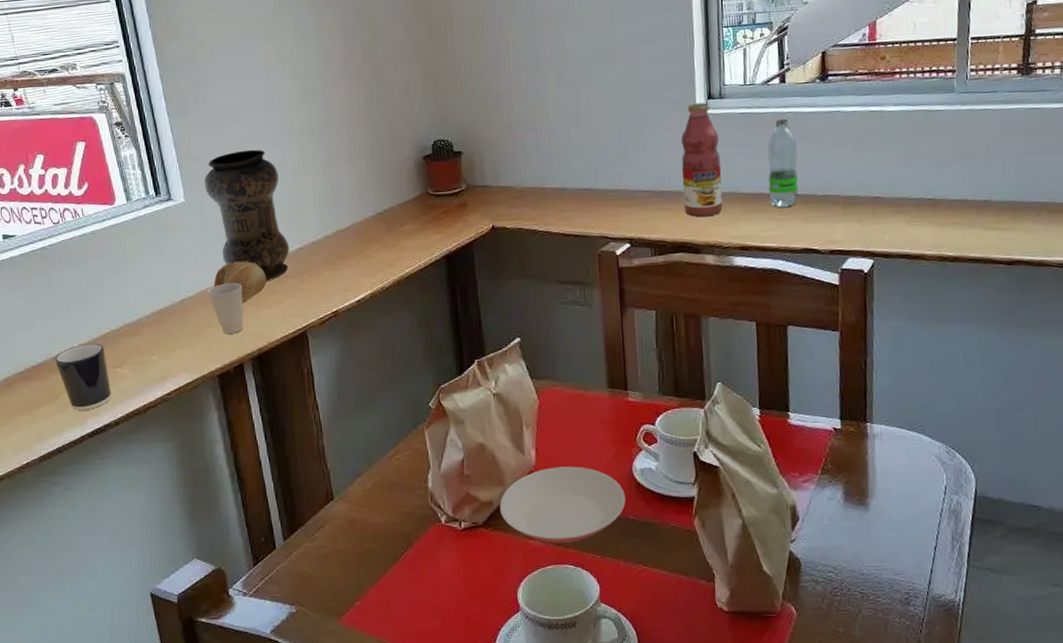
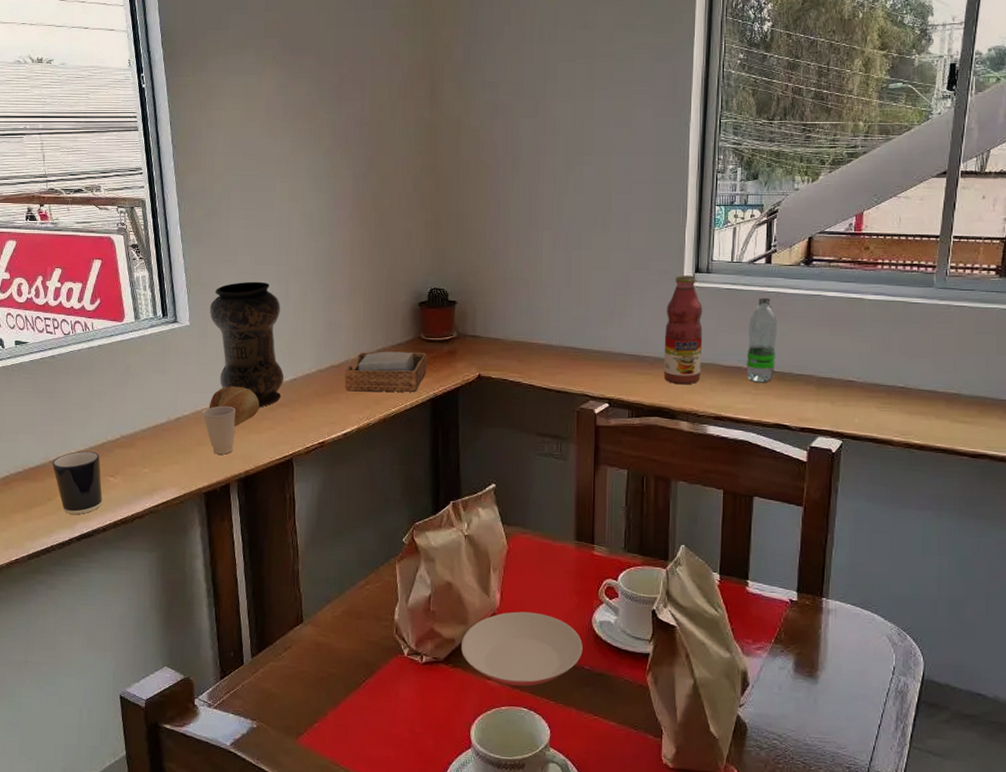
napkin holder: none [353,208,438,256] -> present [345,351,427,392]

